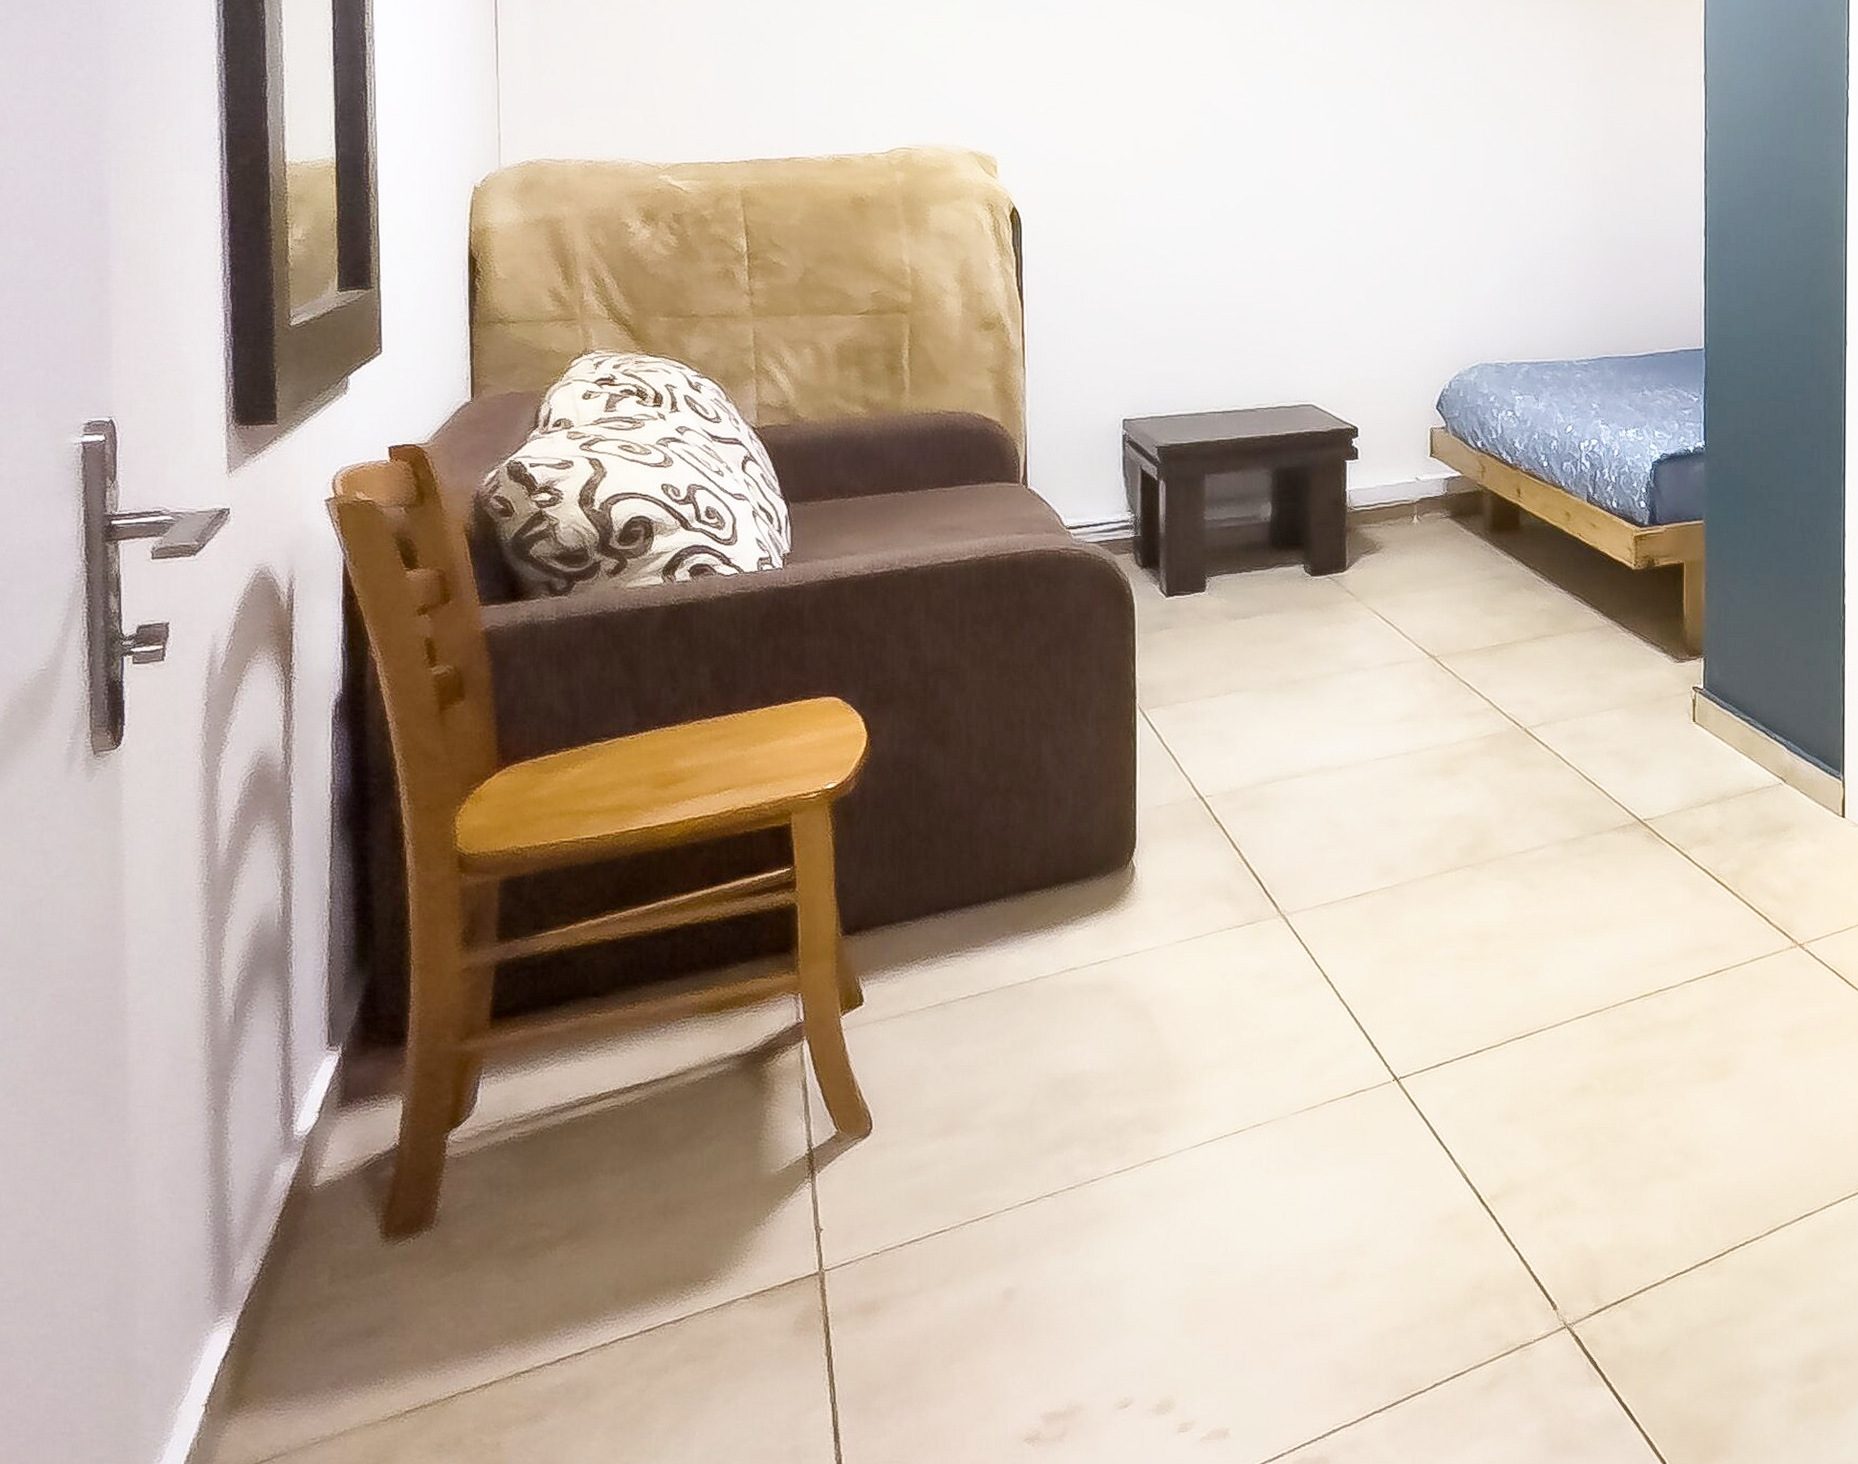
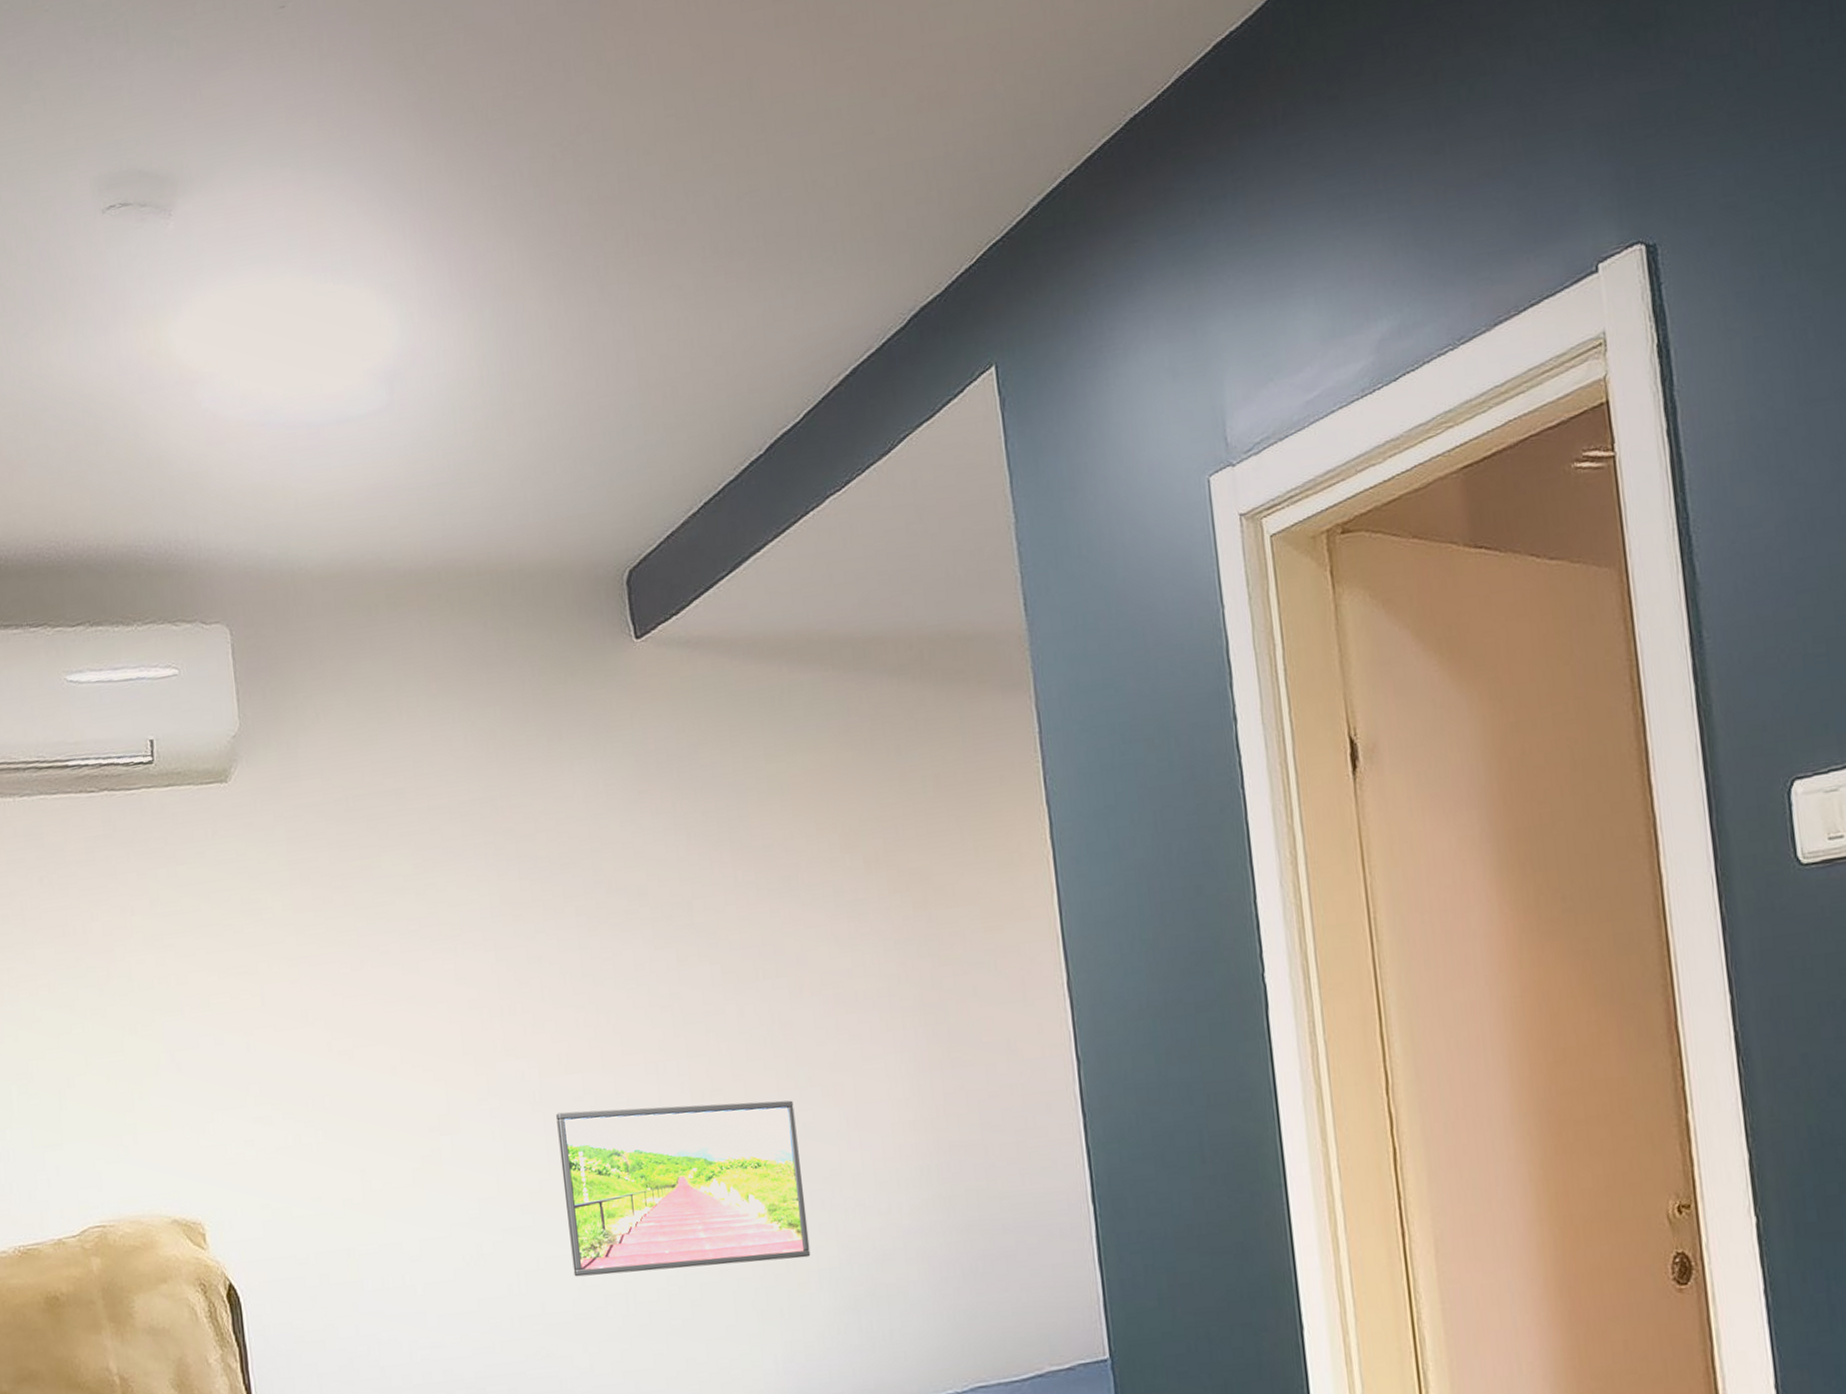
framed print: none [1298,113,1488,247] -> present [556,1100,811,1277]

